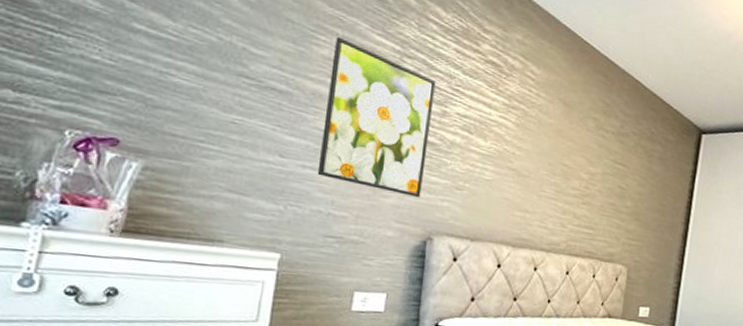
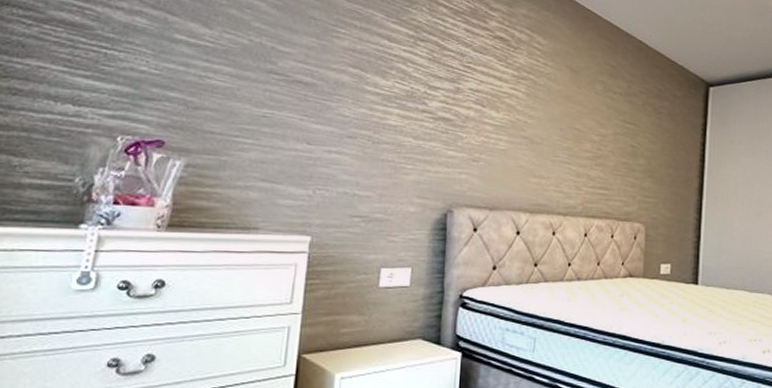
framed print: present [317,36,436,197] -> none [342,28,449,172]

